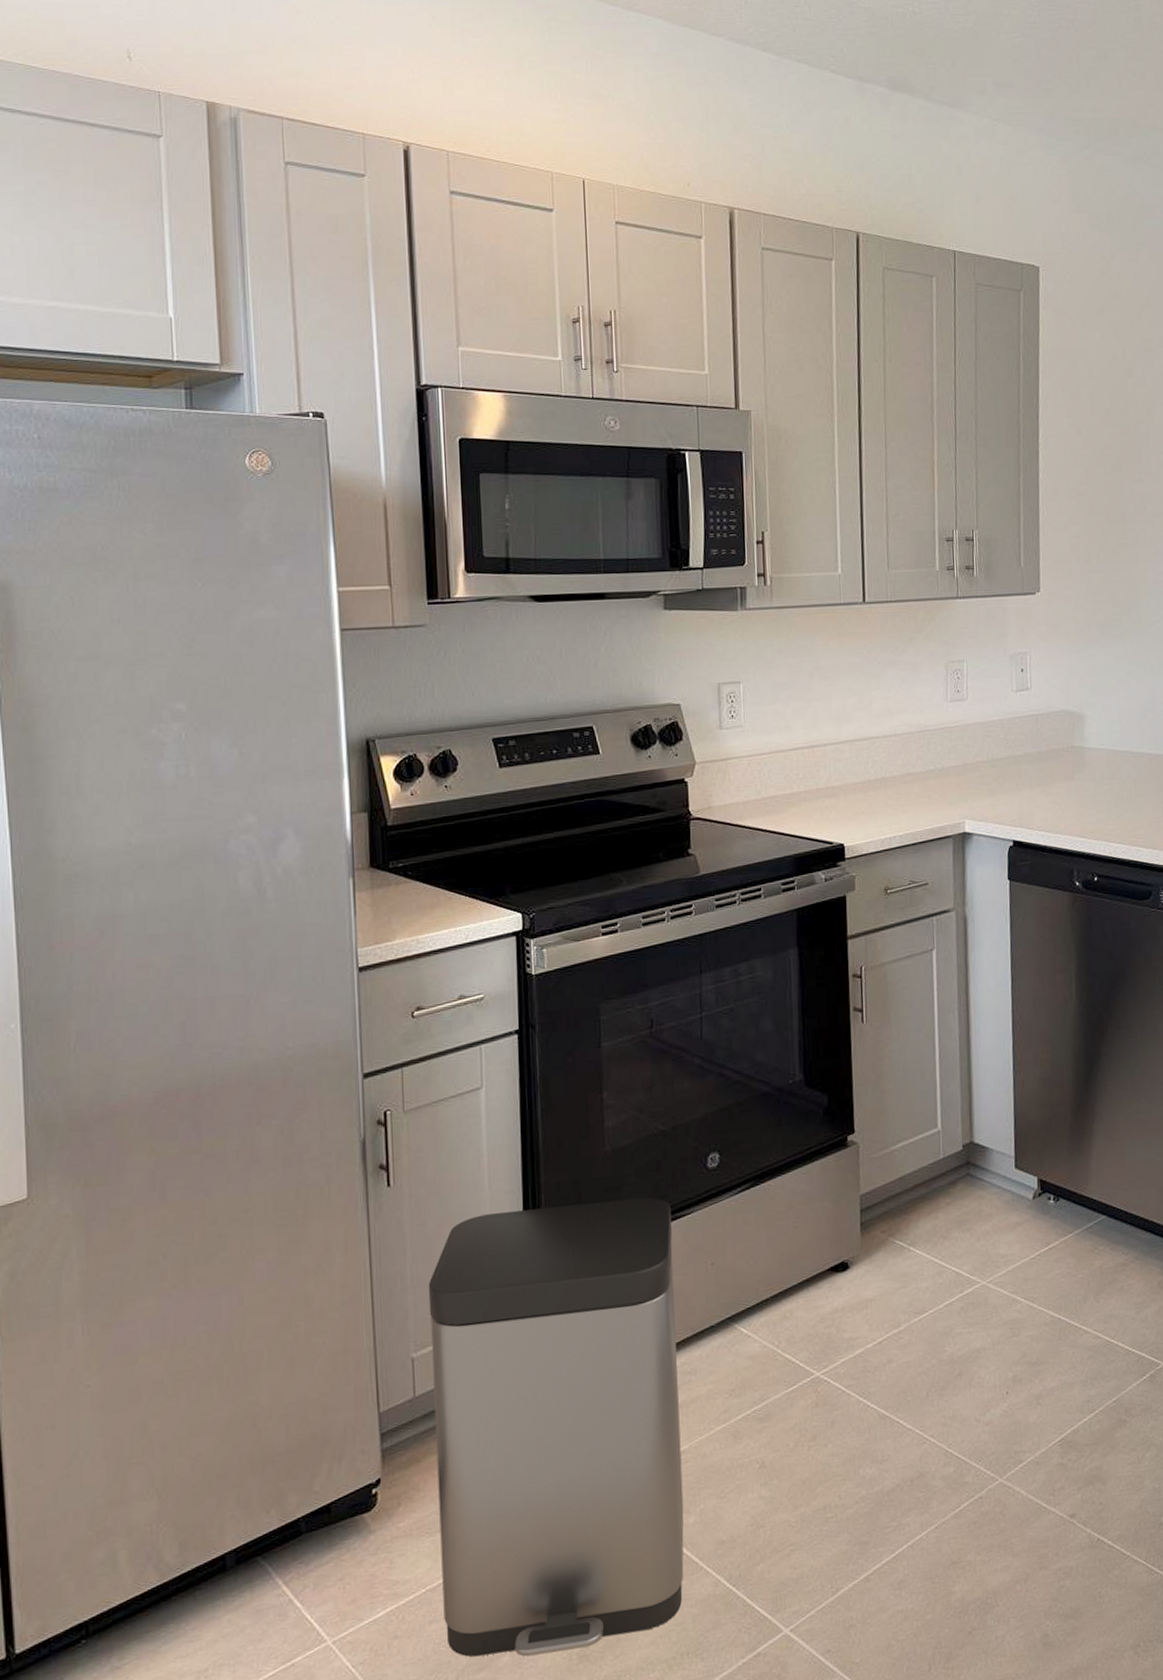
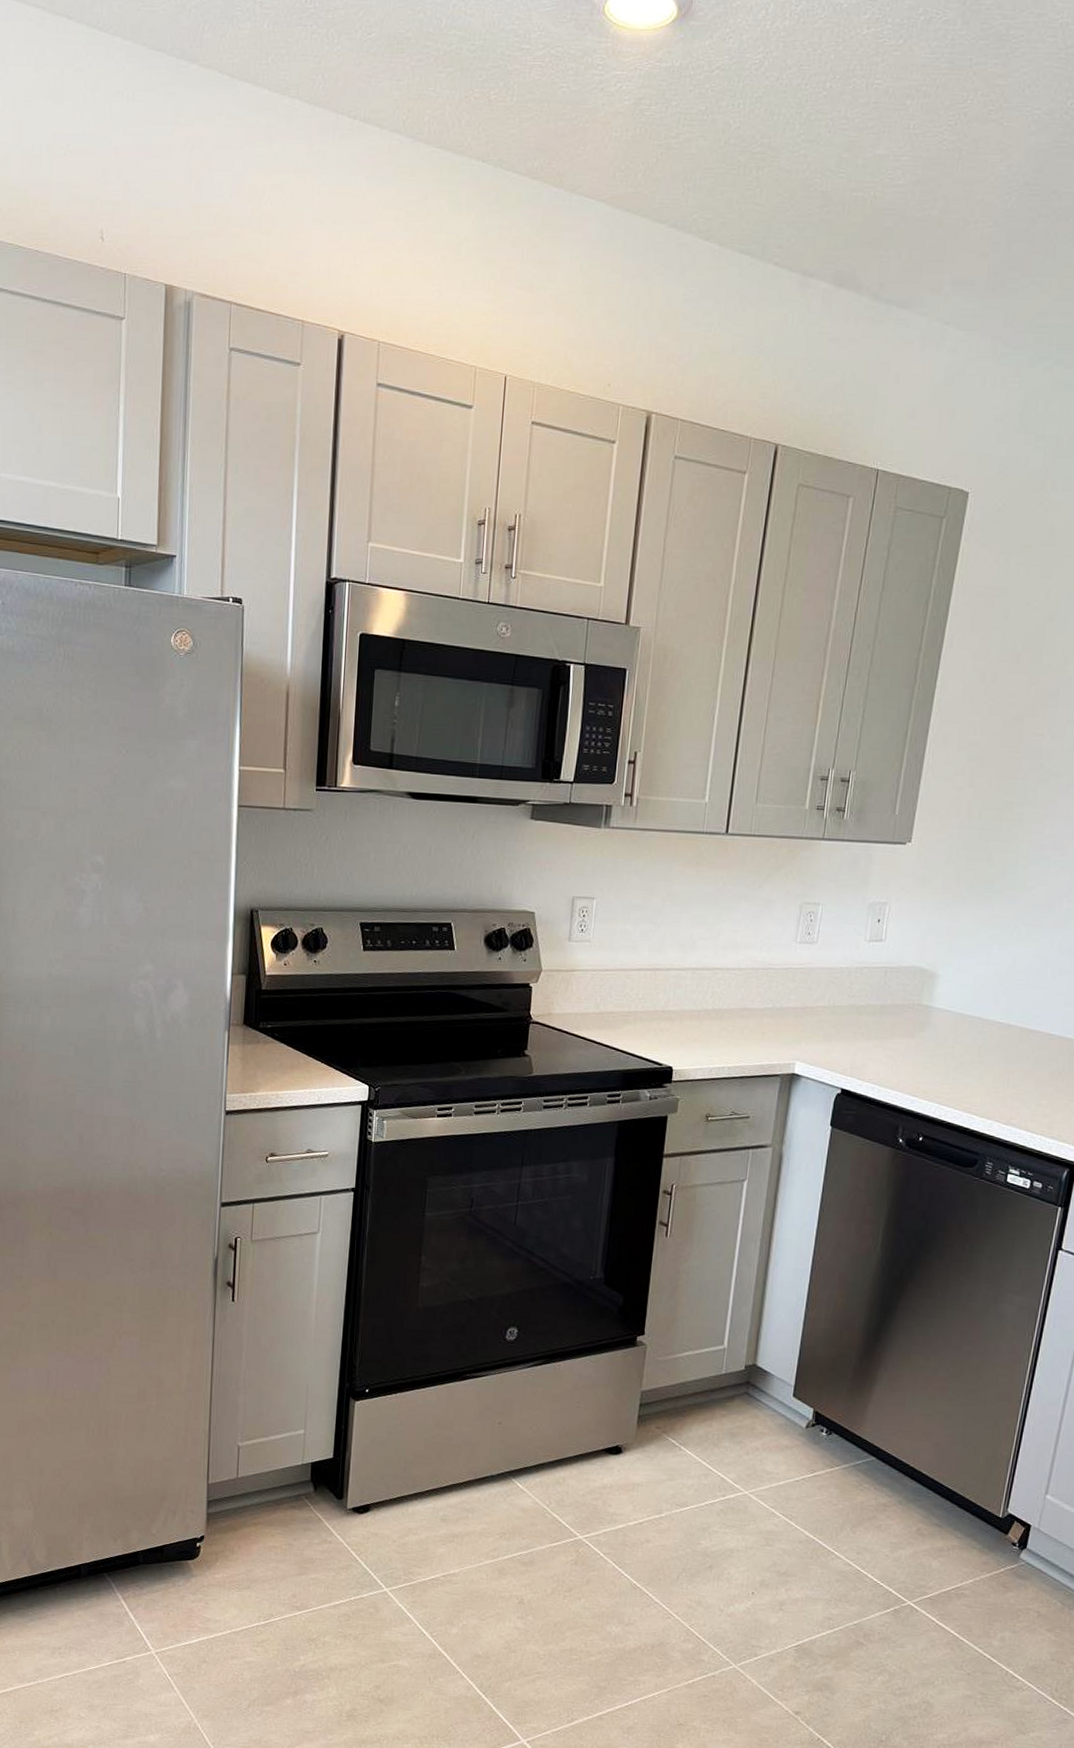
pedal bin: present [428,1197,684,1657] -> none [243,1340,469,1710]

